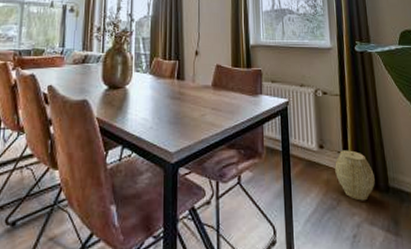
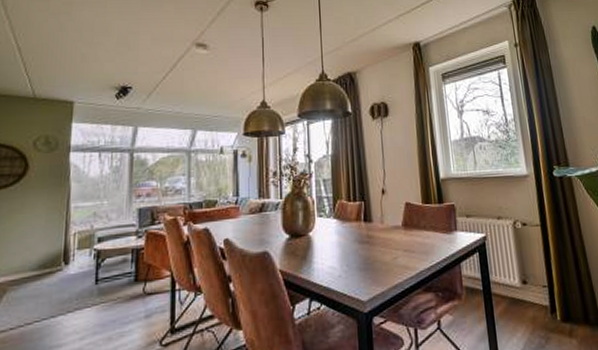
woven basket: present [335,150,375,201] -> none [540,283,585,337]

